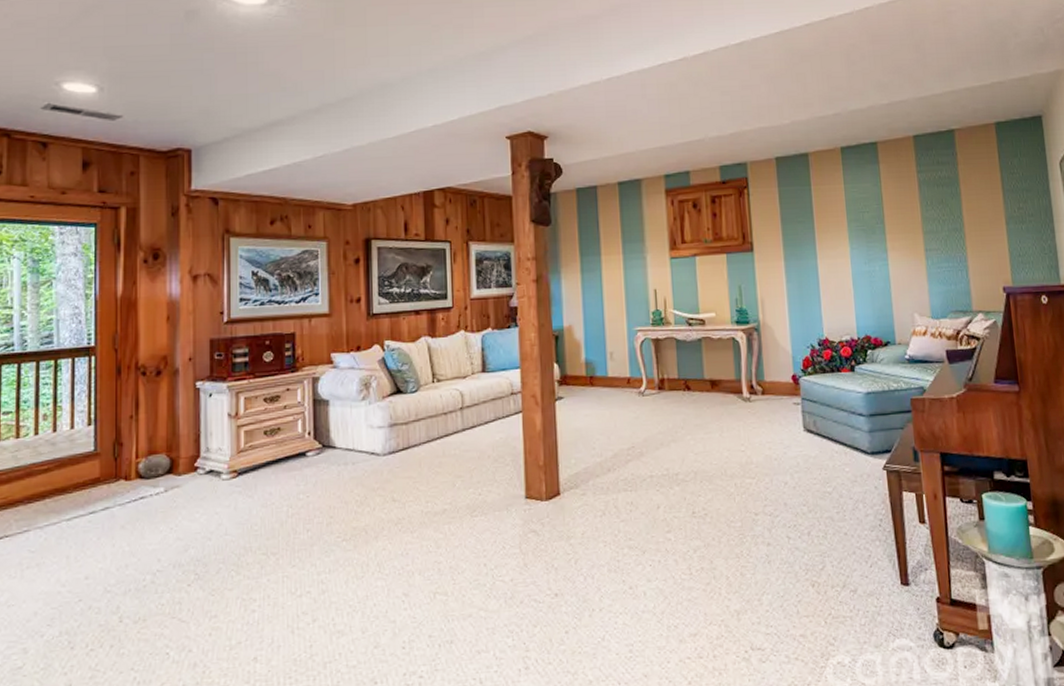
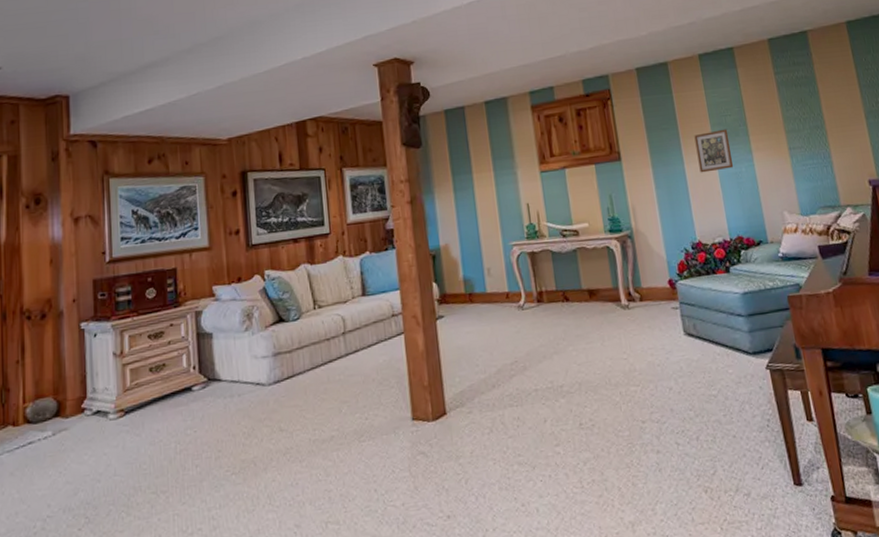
picture frame: none [829,226,868,269] -> present [694,129,734,173]

